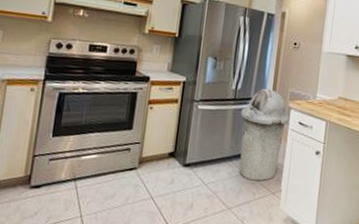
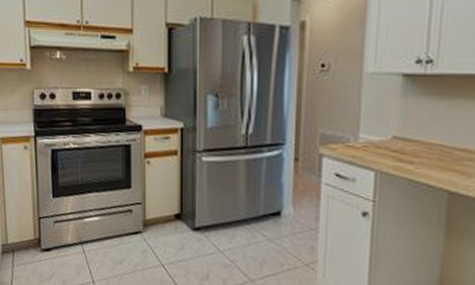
trash can: present [239,88,289,181] -> none [255,130,321,249]

